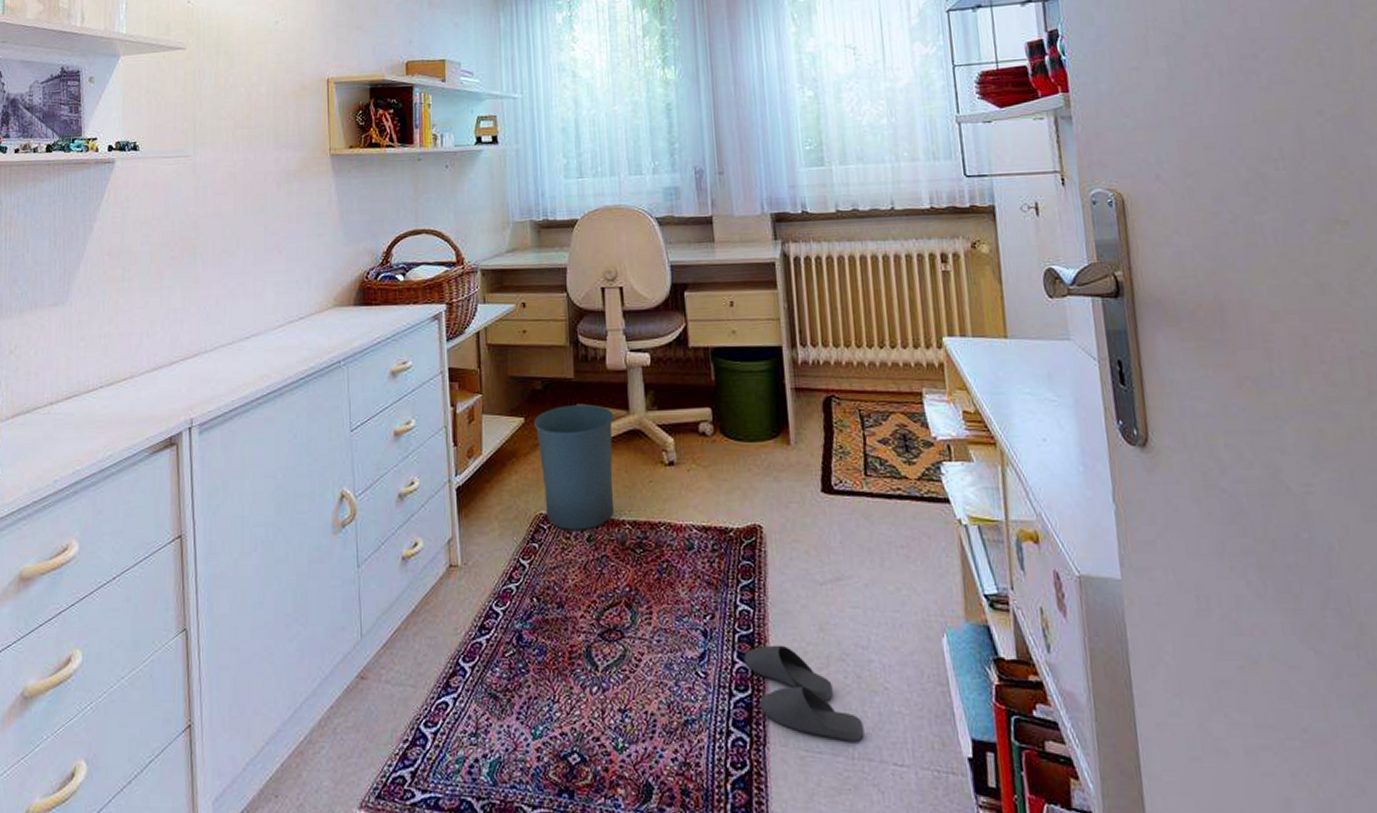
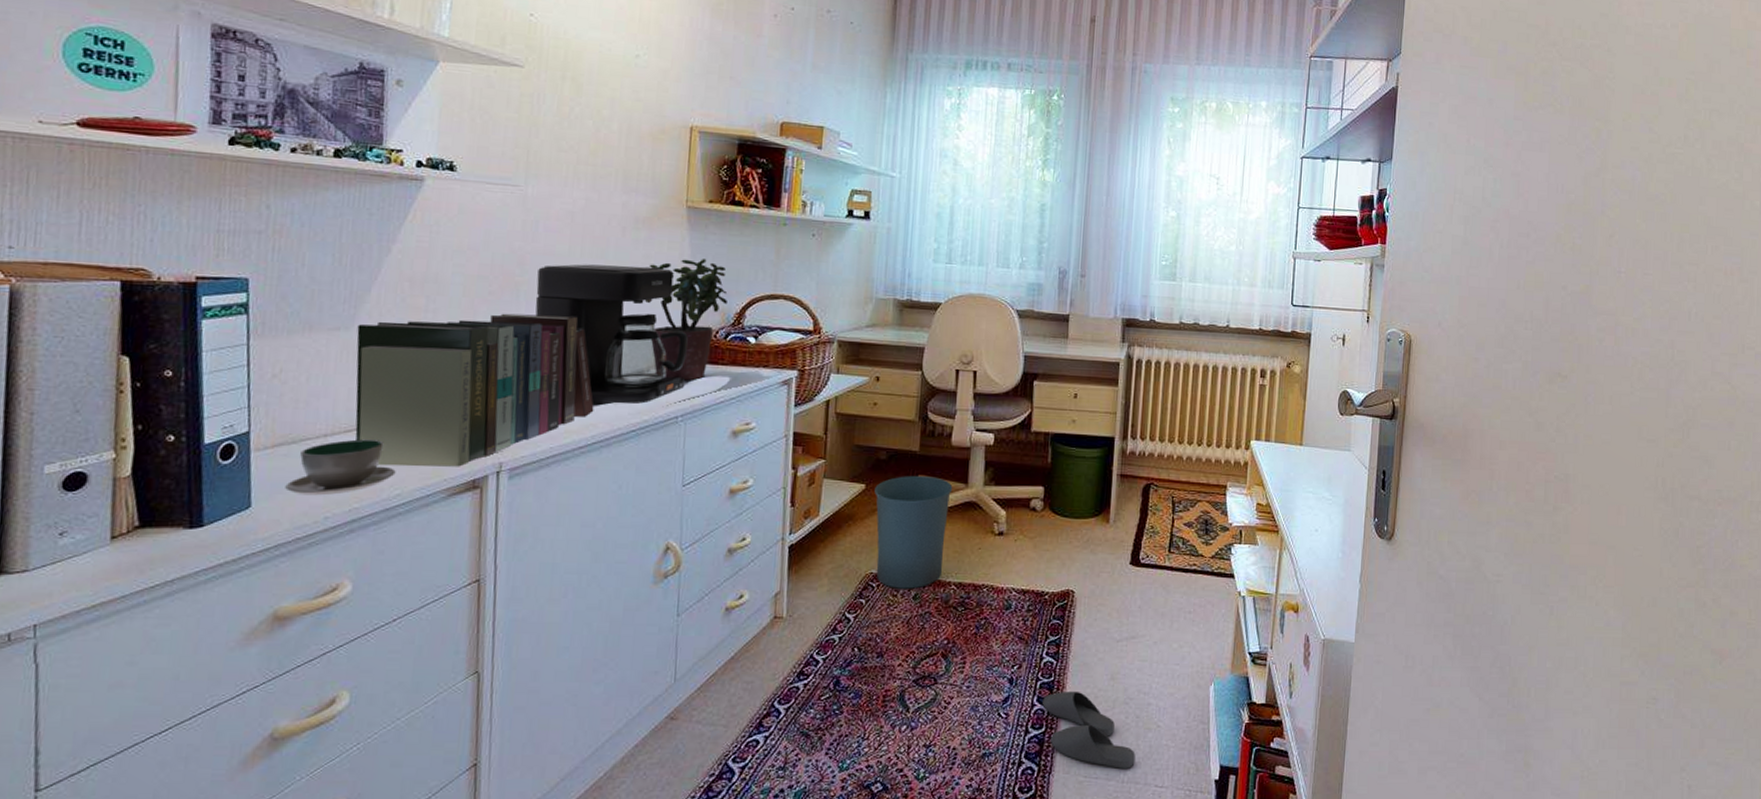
cup: none [23,404,108,461] -> present [285,439,396,496]
books: none [71,271,266,429] -> present [355,313,594,467]
coffee maker: none [209,216,344,354] -> present [535,264,688,405]
potted plant: none [301,203,374,325] -> present [644,259,727,381]

